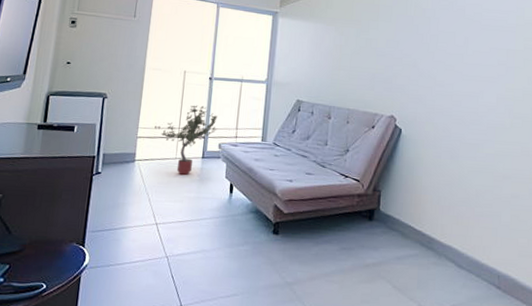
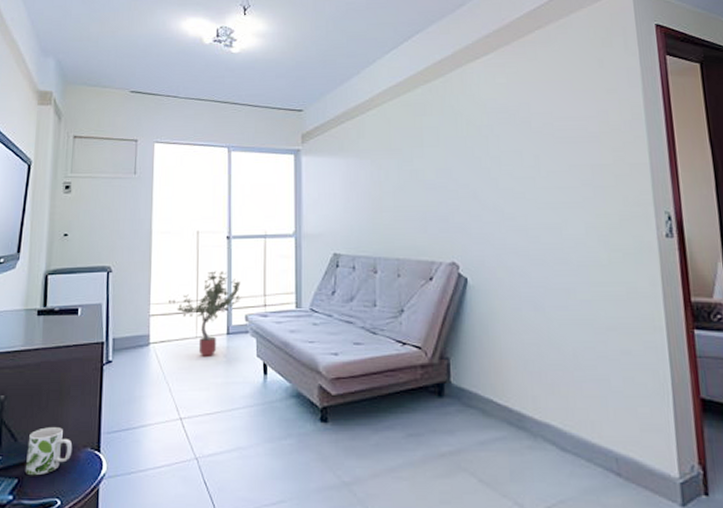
mug: none [16,223,61,263] -> present [25,427,73,476]

